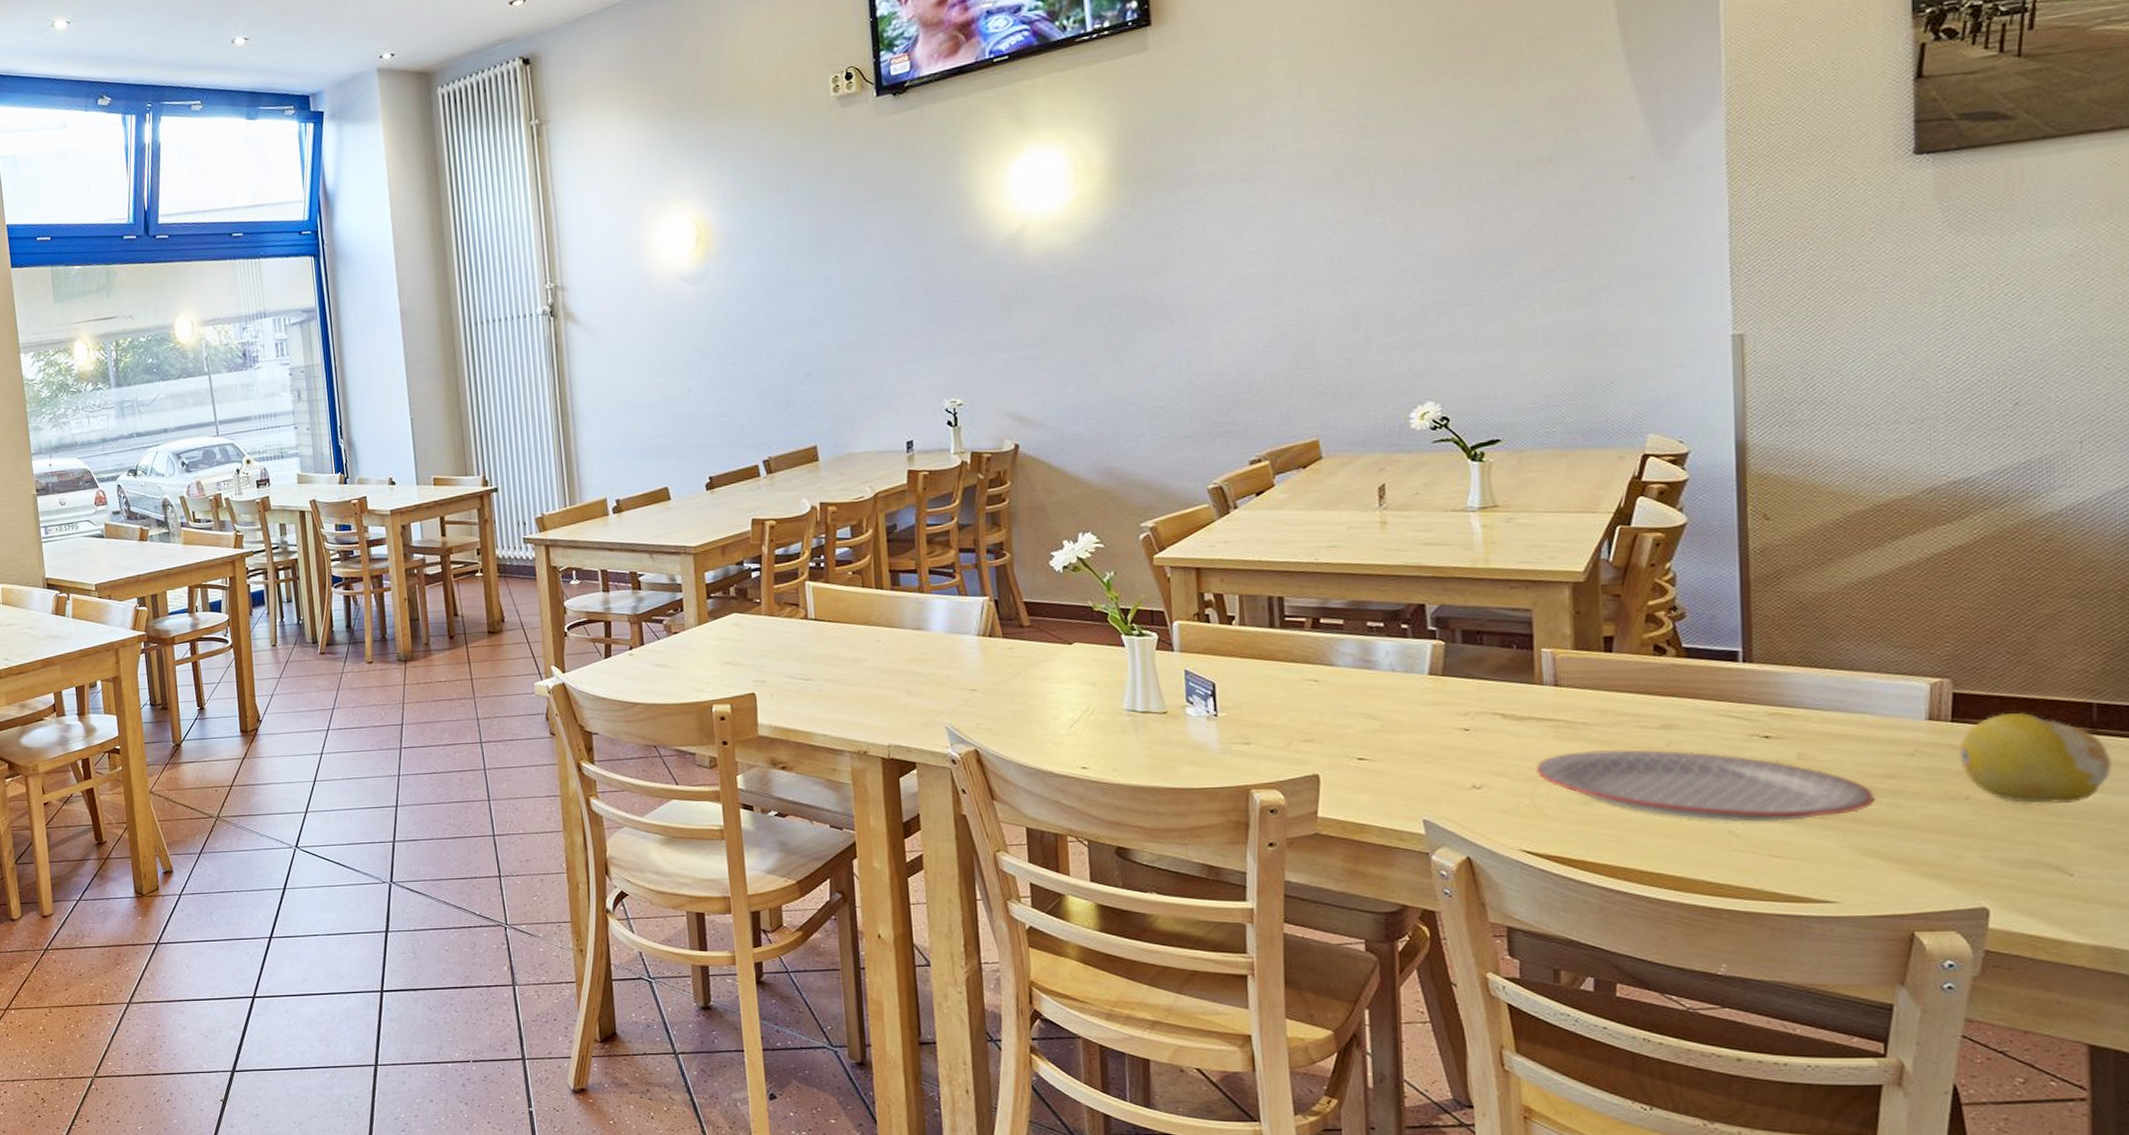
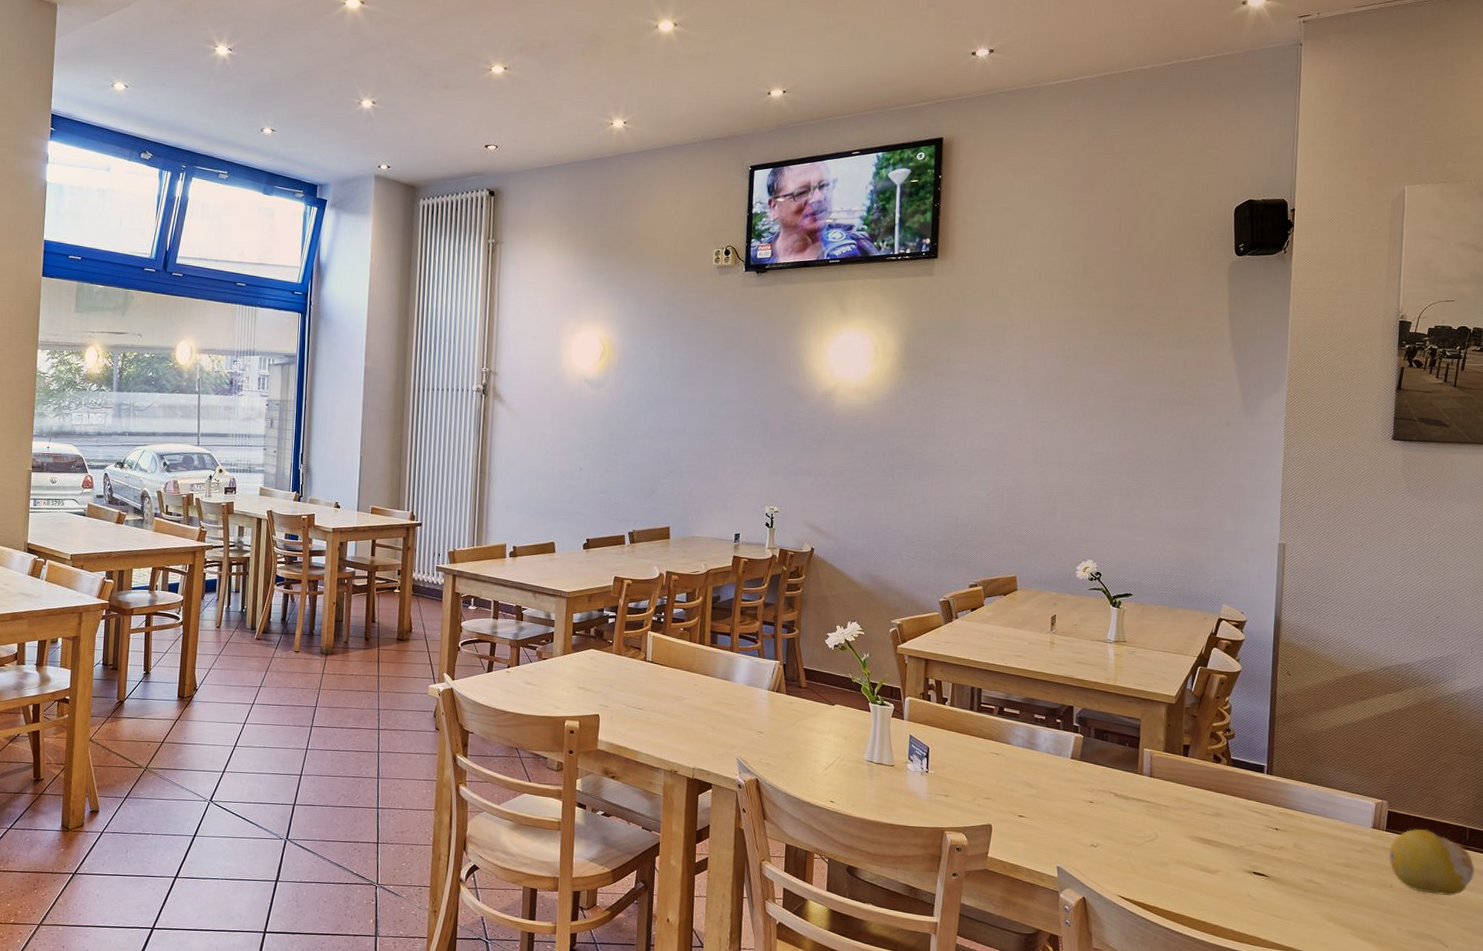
plate: present [1535,749,1875,822] -> none [1132,826,1338,891]

